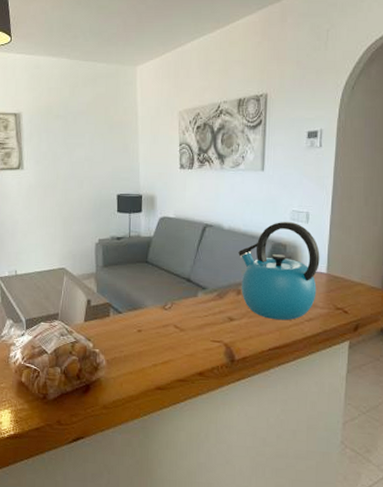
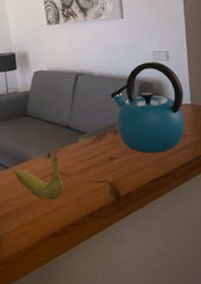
banana: none [127,303,177,352] -> present [14,152,64,200]

